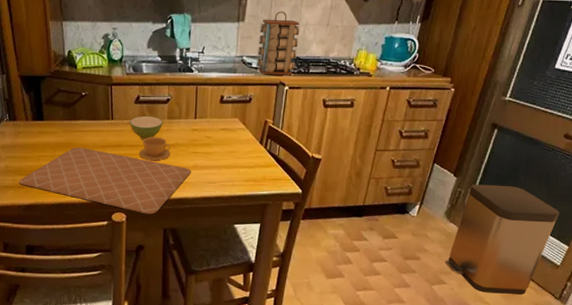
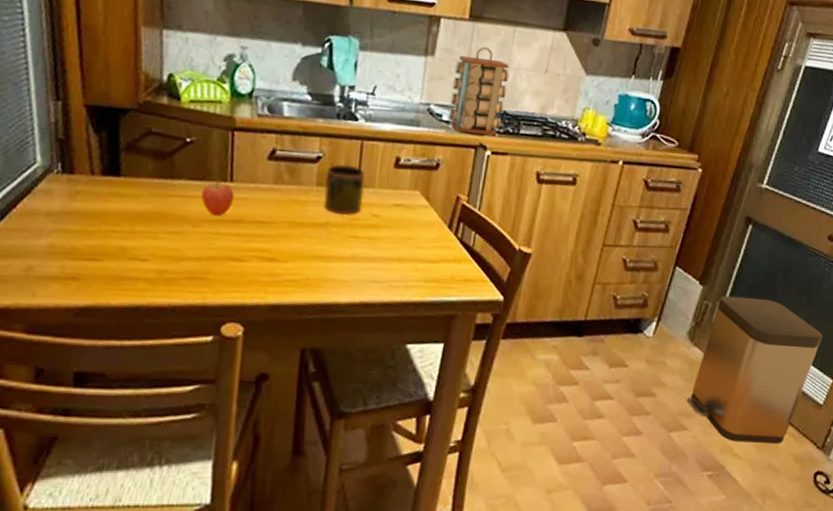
placemat: present [19,147,192,215] -> none [71,220,348,327]
fruit: none [94,118,115,143] -> present [201,179,235,216]
bowl: present [129,115,163,140] -> none [257,178,310,215]
teacup: present [138,136,171,160] -> none [269,210,319,246]
mug: none [172,103,200,138] -> present [323,164,366,215]

